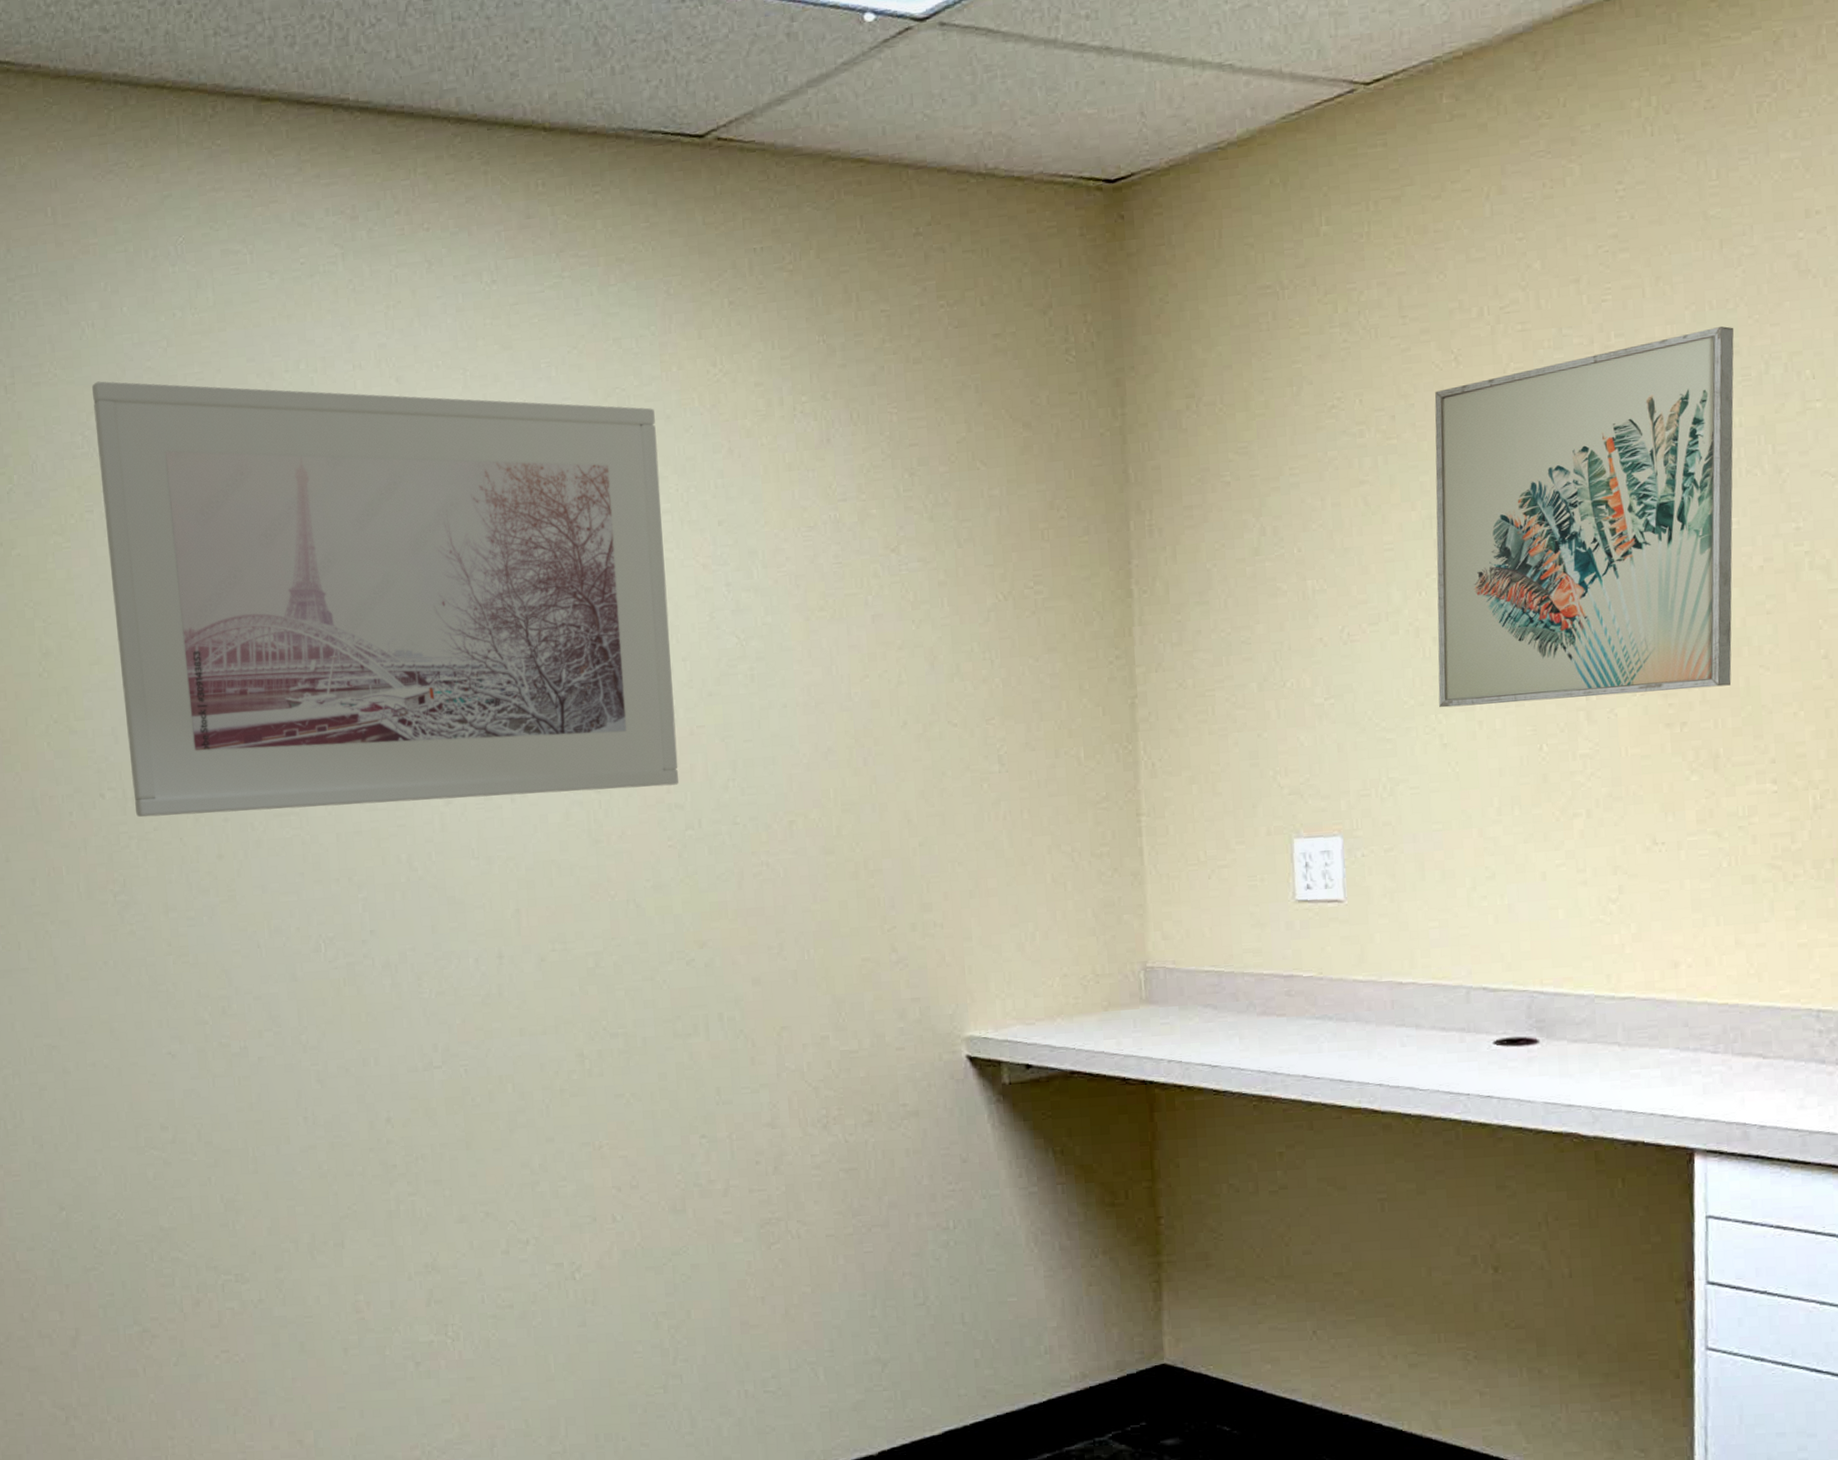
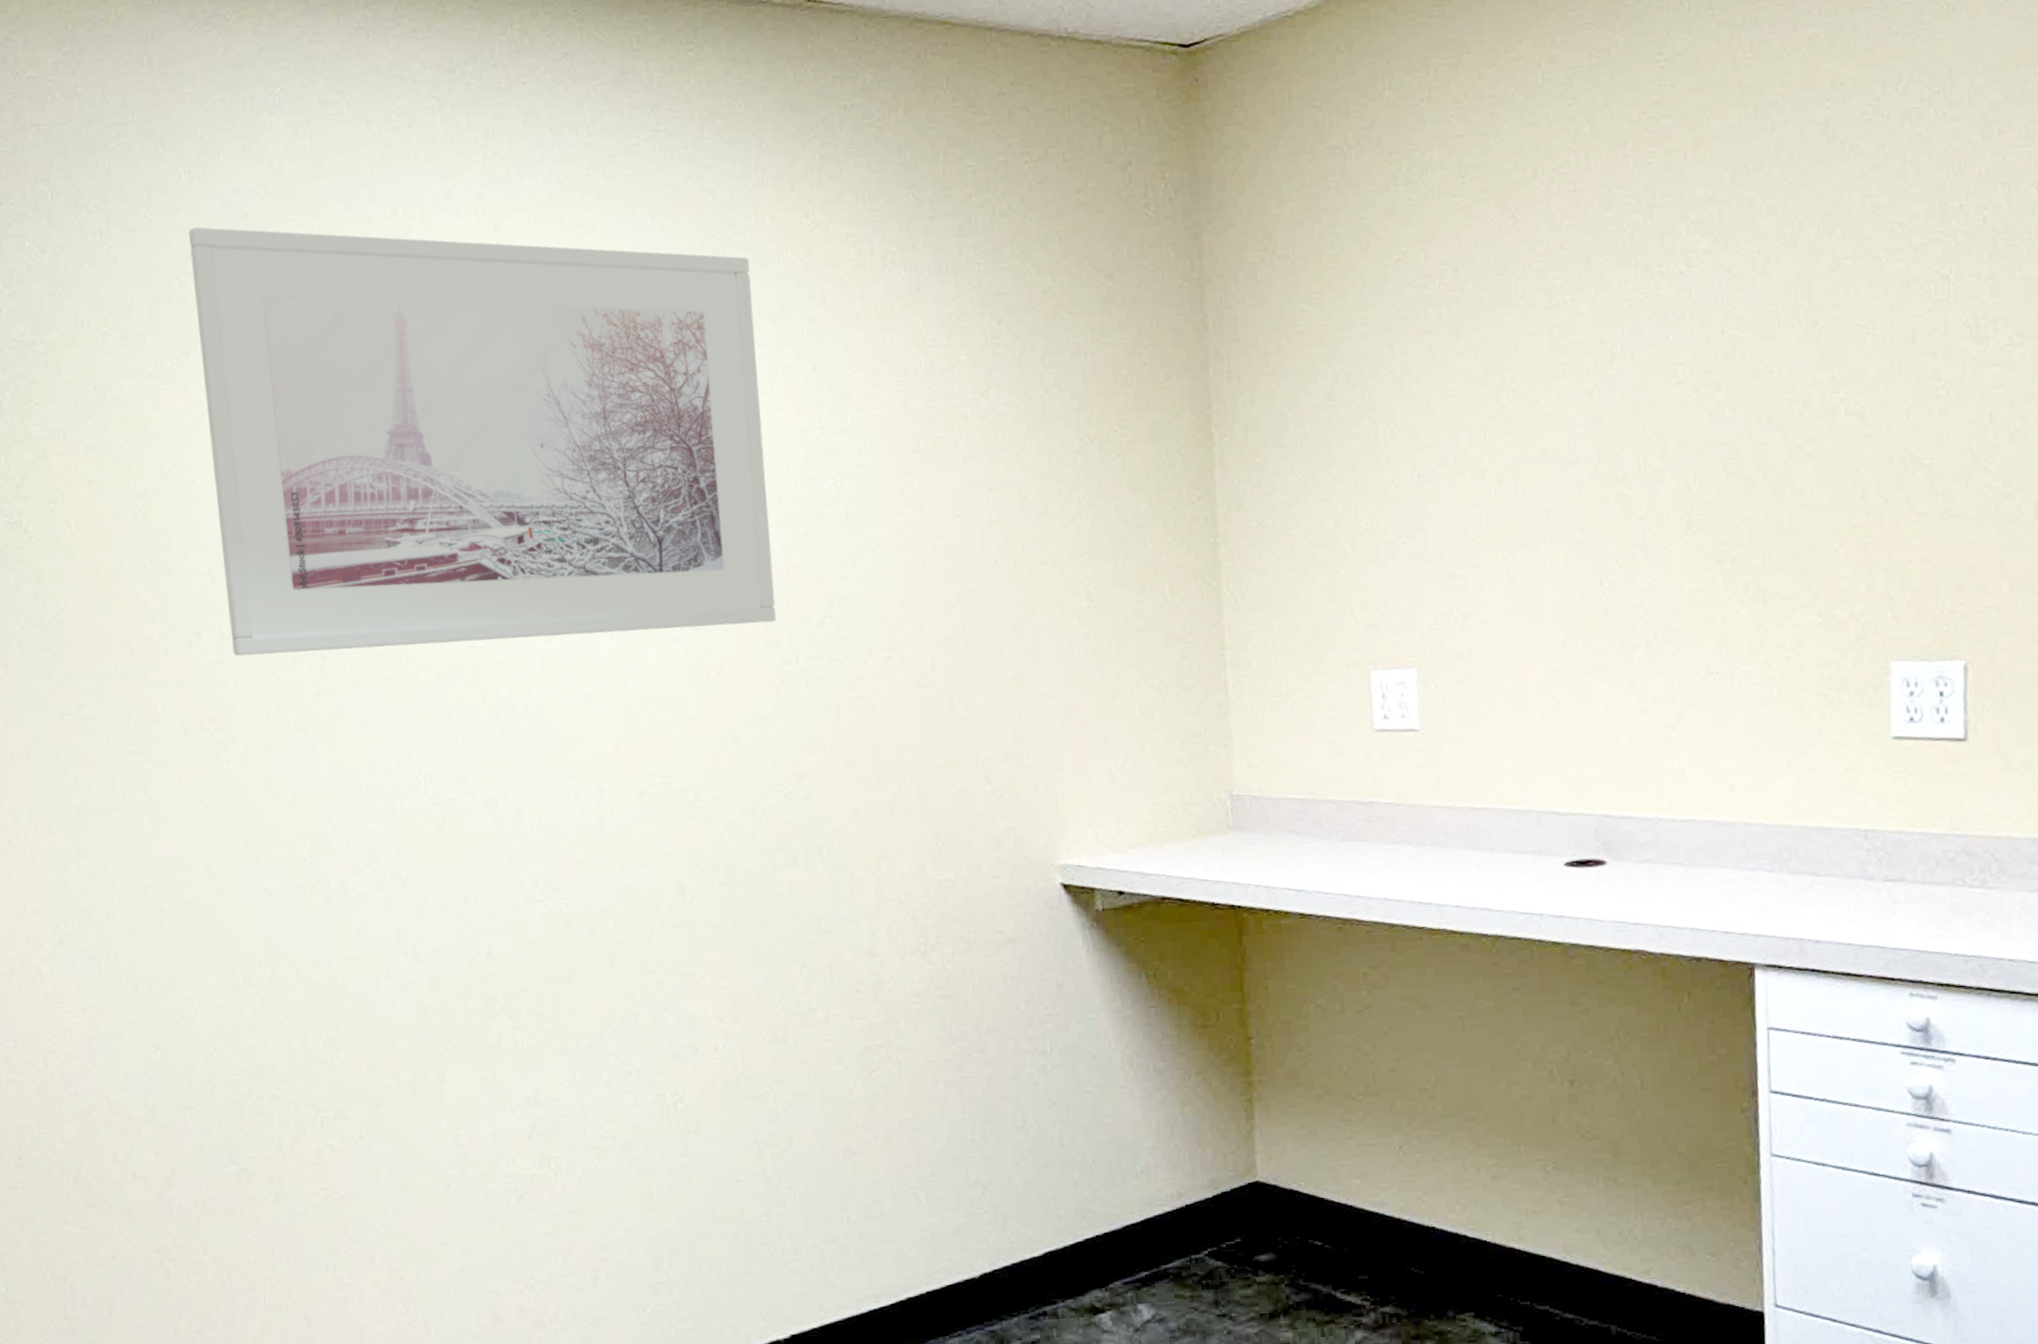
wall art: present [1434,326,1734,708] -> none [1494,188,1777,546]

